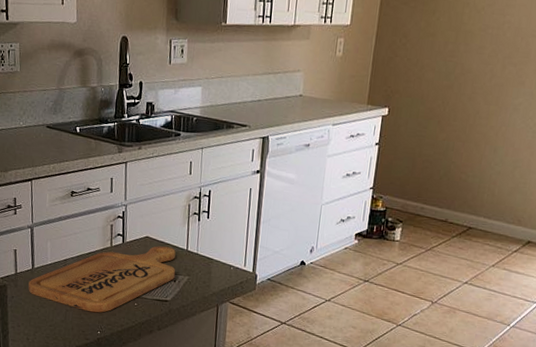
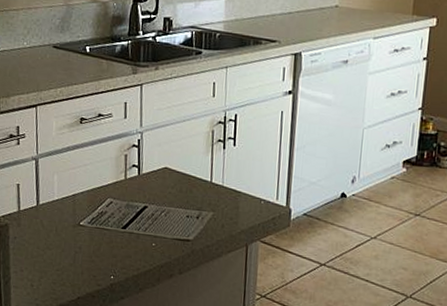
cutting board: present [28,246,176,313] -> none [32,178,199,255]

